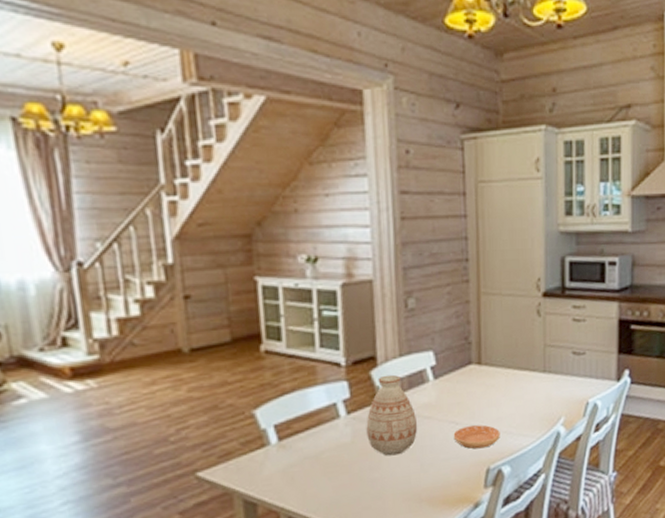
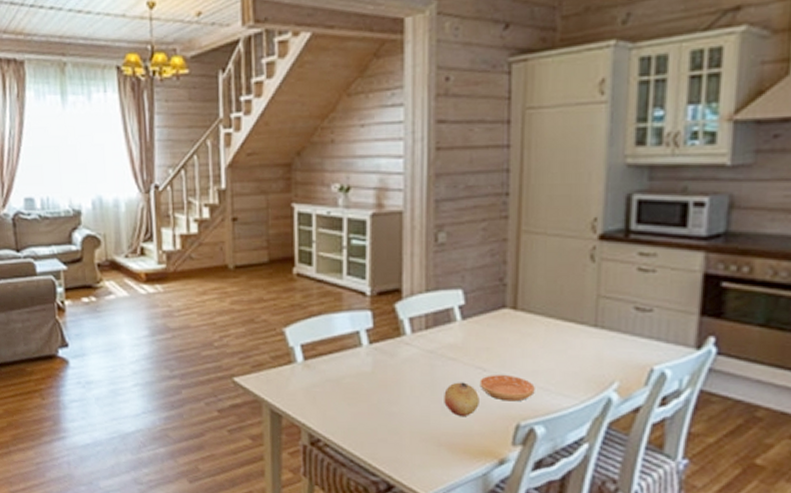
vase: present [366,374,418,456] -> none [387,309,441,393]
fruit: none [422,437,454,470] -> present [444,382,479,416]

